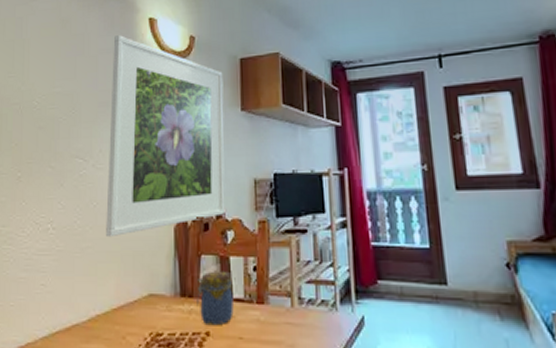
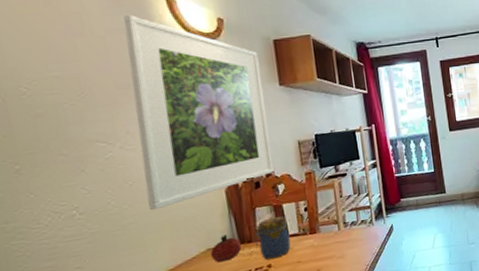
fruit: none [152,280,181,314] -> present [211,234,241,263]

